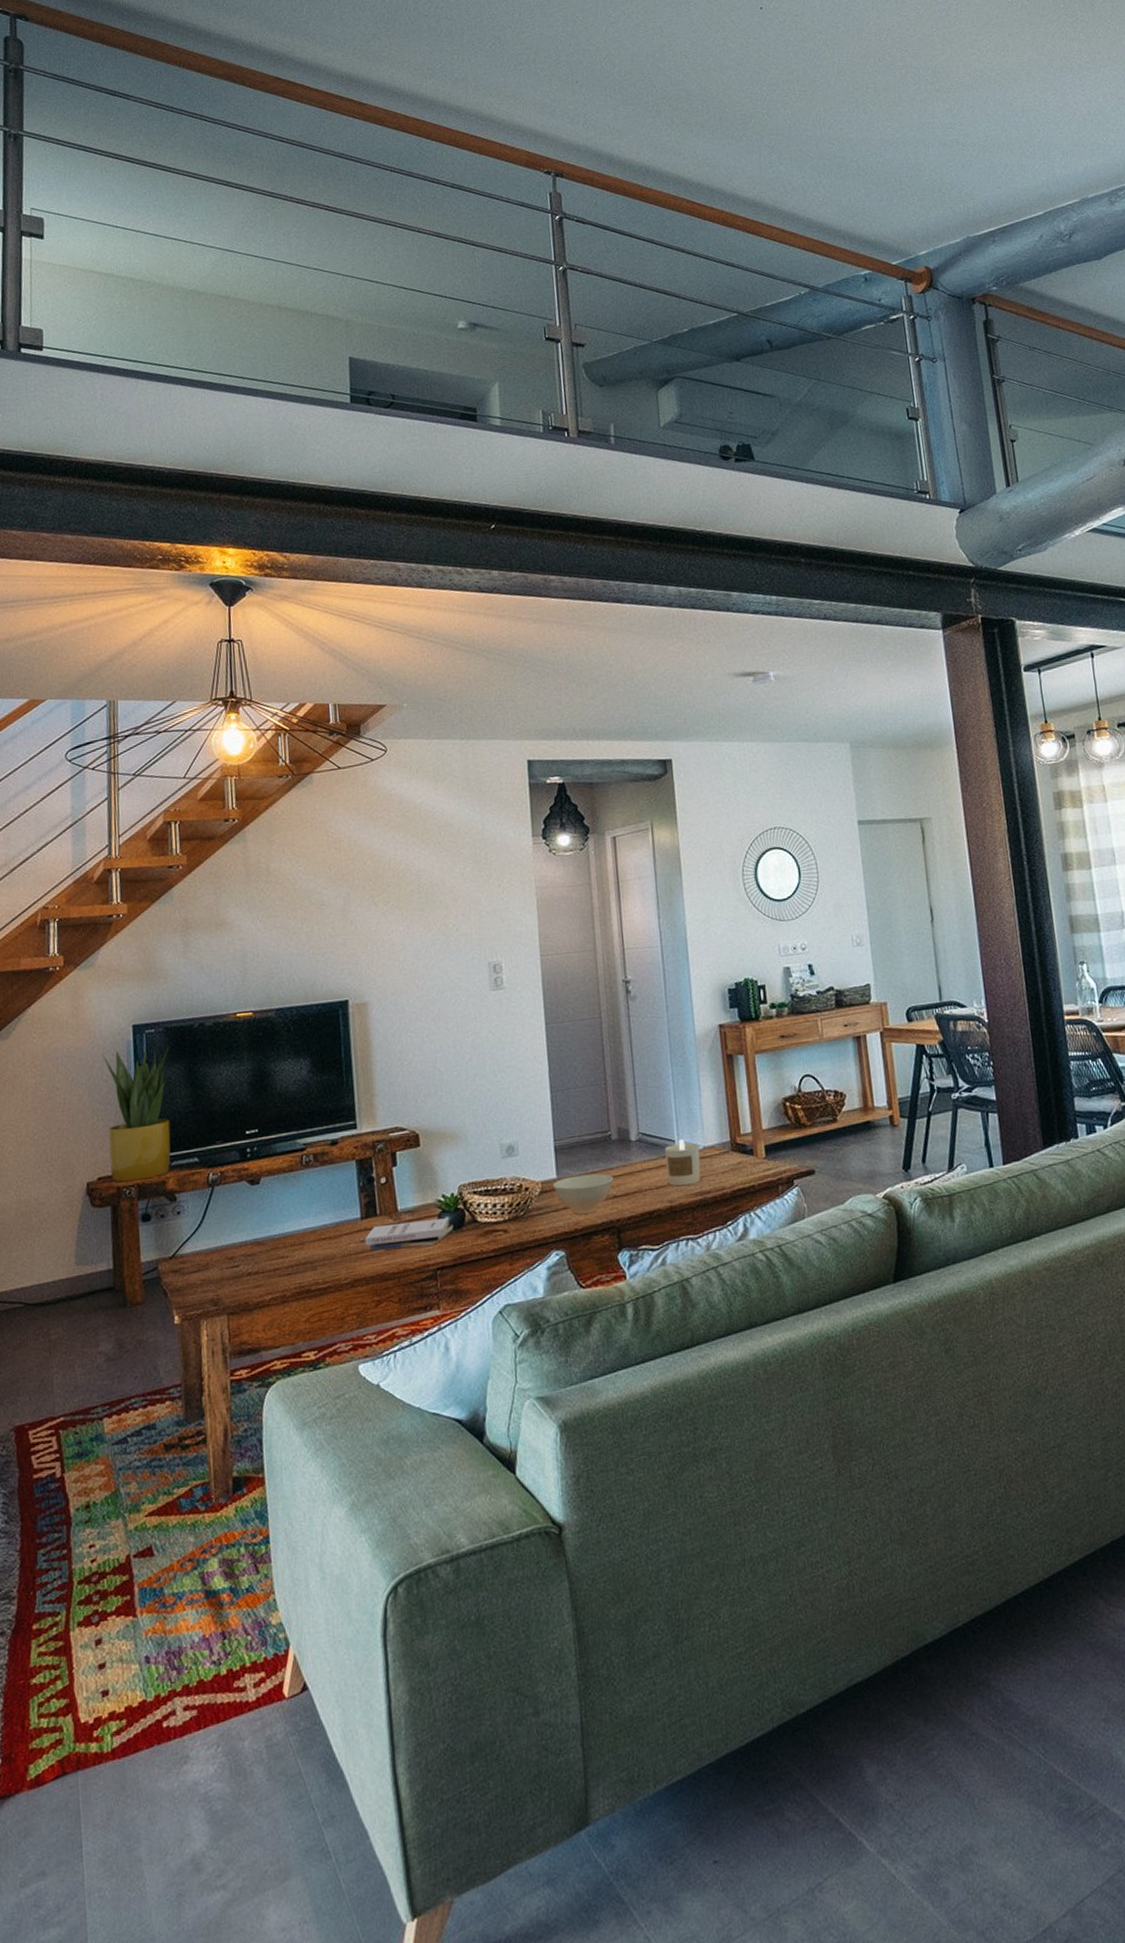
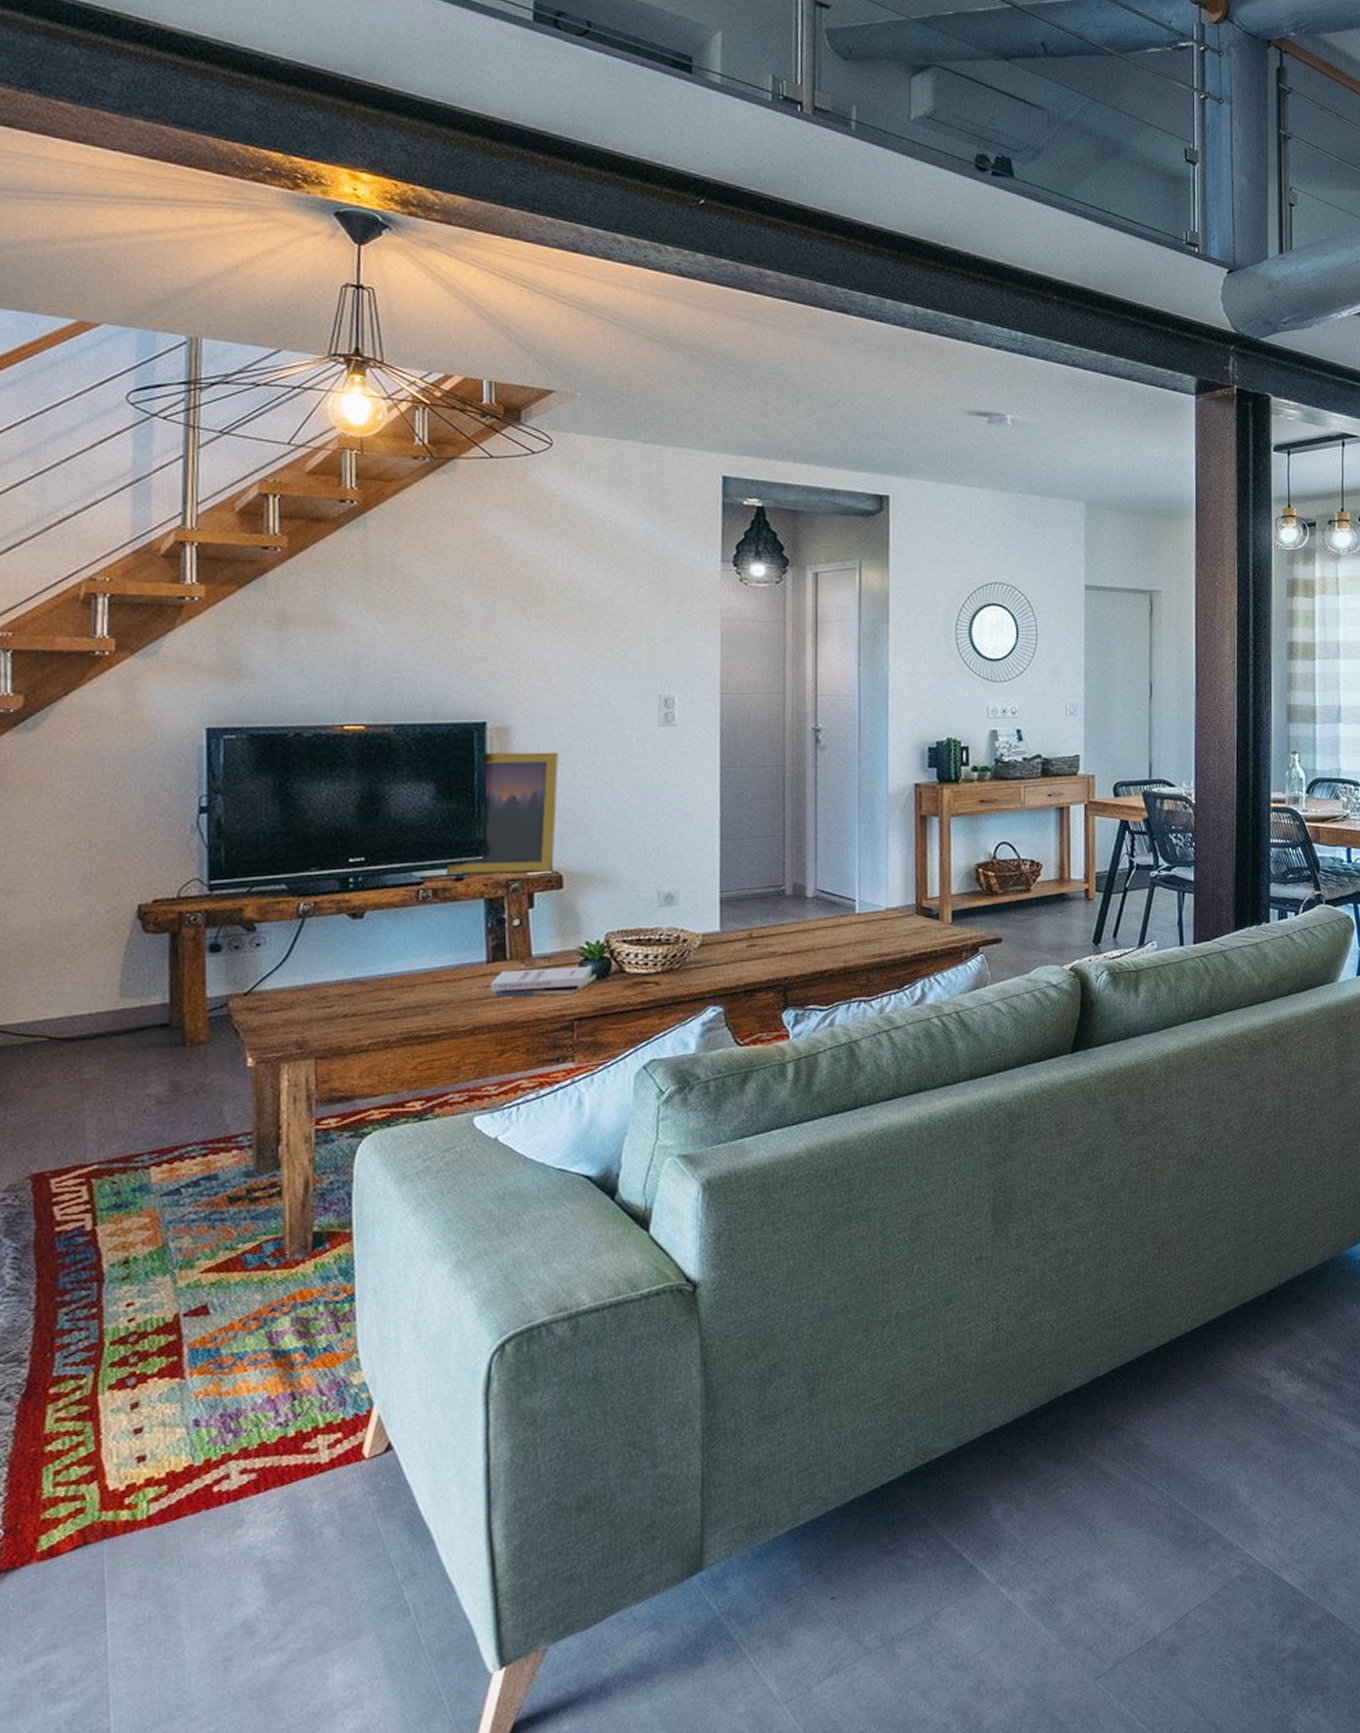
planter: present [102,1045,171,1183] -> none [164,755,256,908]
picture frame: none [323,1021,411,1140] -> present [445,751,559,875]
bowl: present [552,1173,614,1215] -> none [715,929,784,971]
candle: present [664,1139,702,1187] -> none [843,899,882,948]

